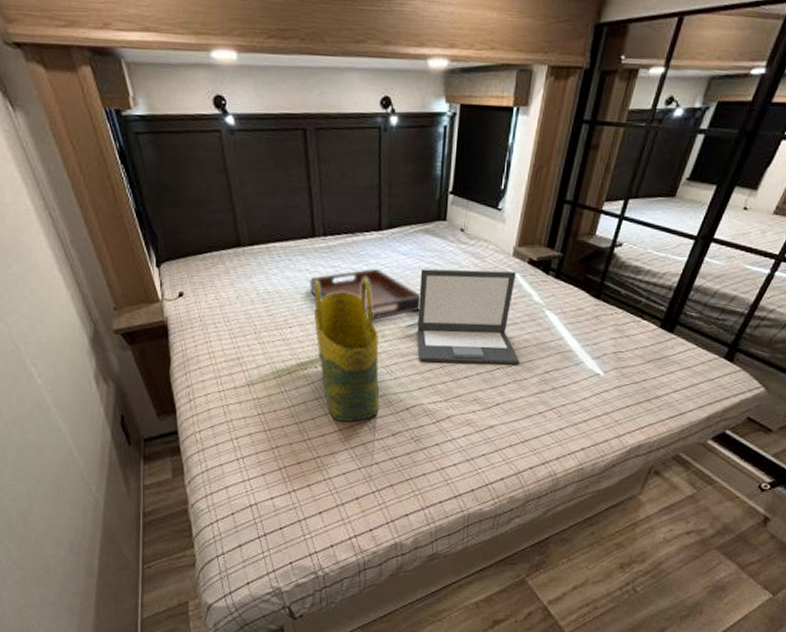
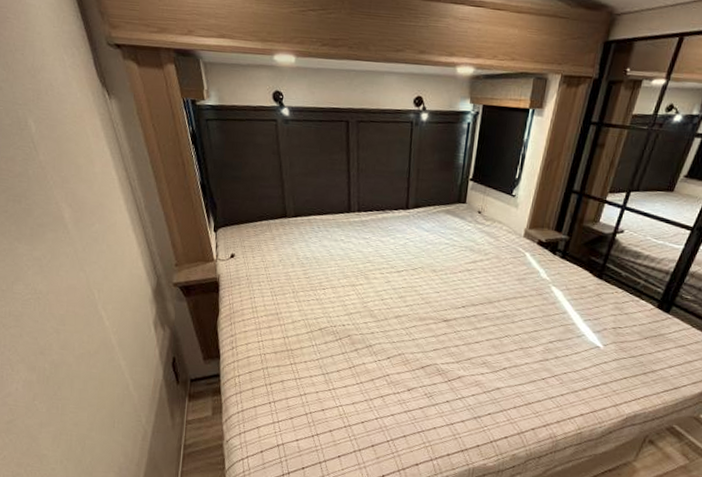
serving tray: present [310,268,421,320] -> none [343,241,440,287]
tote bag: present [314,277,379,422] -> none [345,248,401,376]
laptop: present [417,269,520,365] -> none [435,244,526,334]

